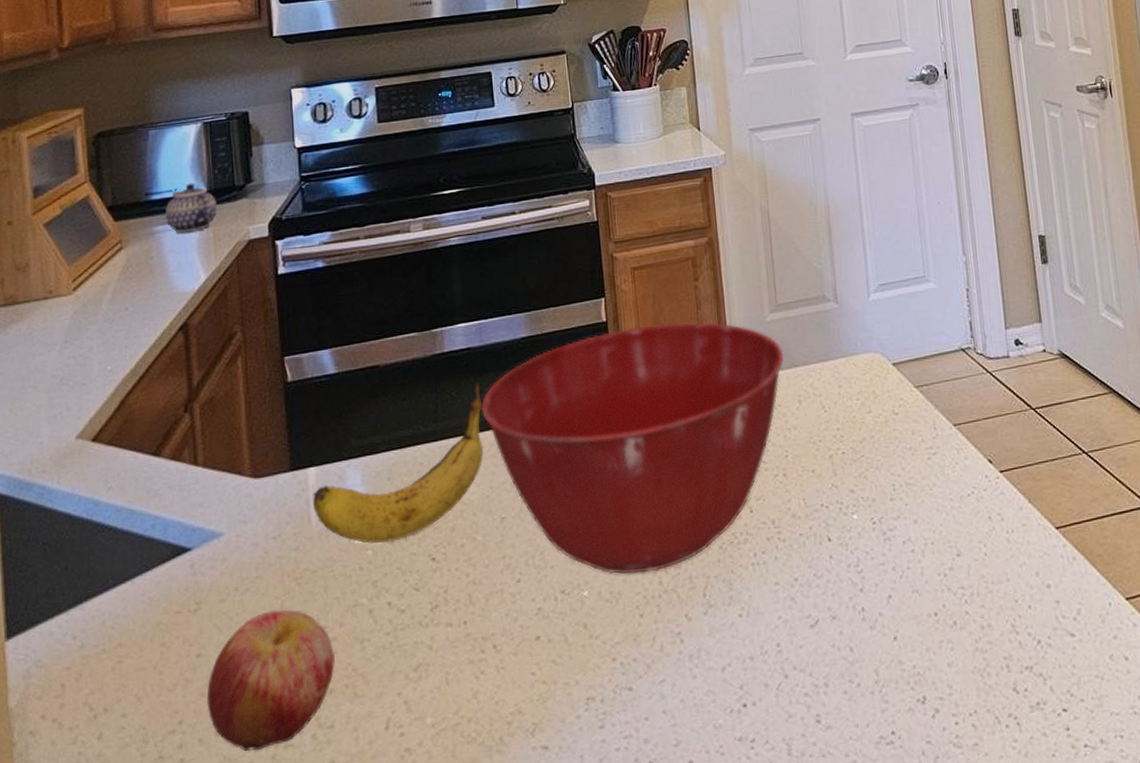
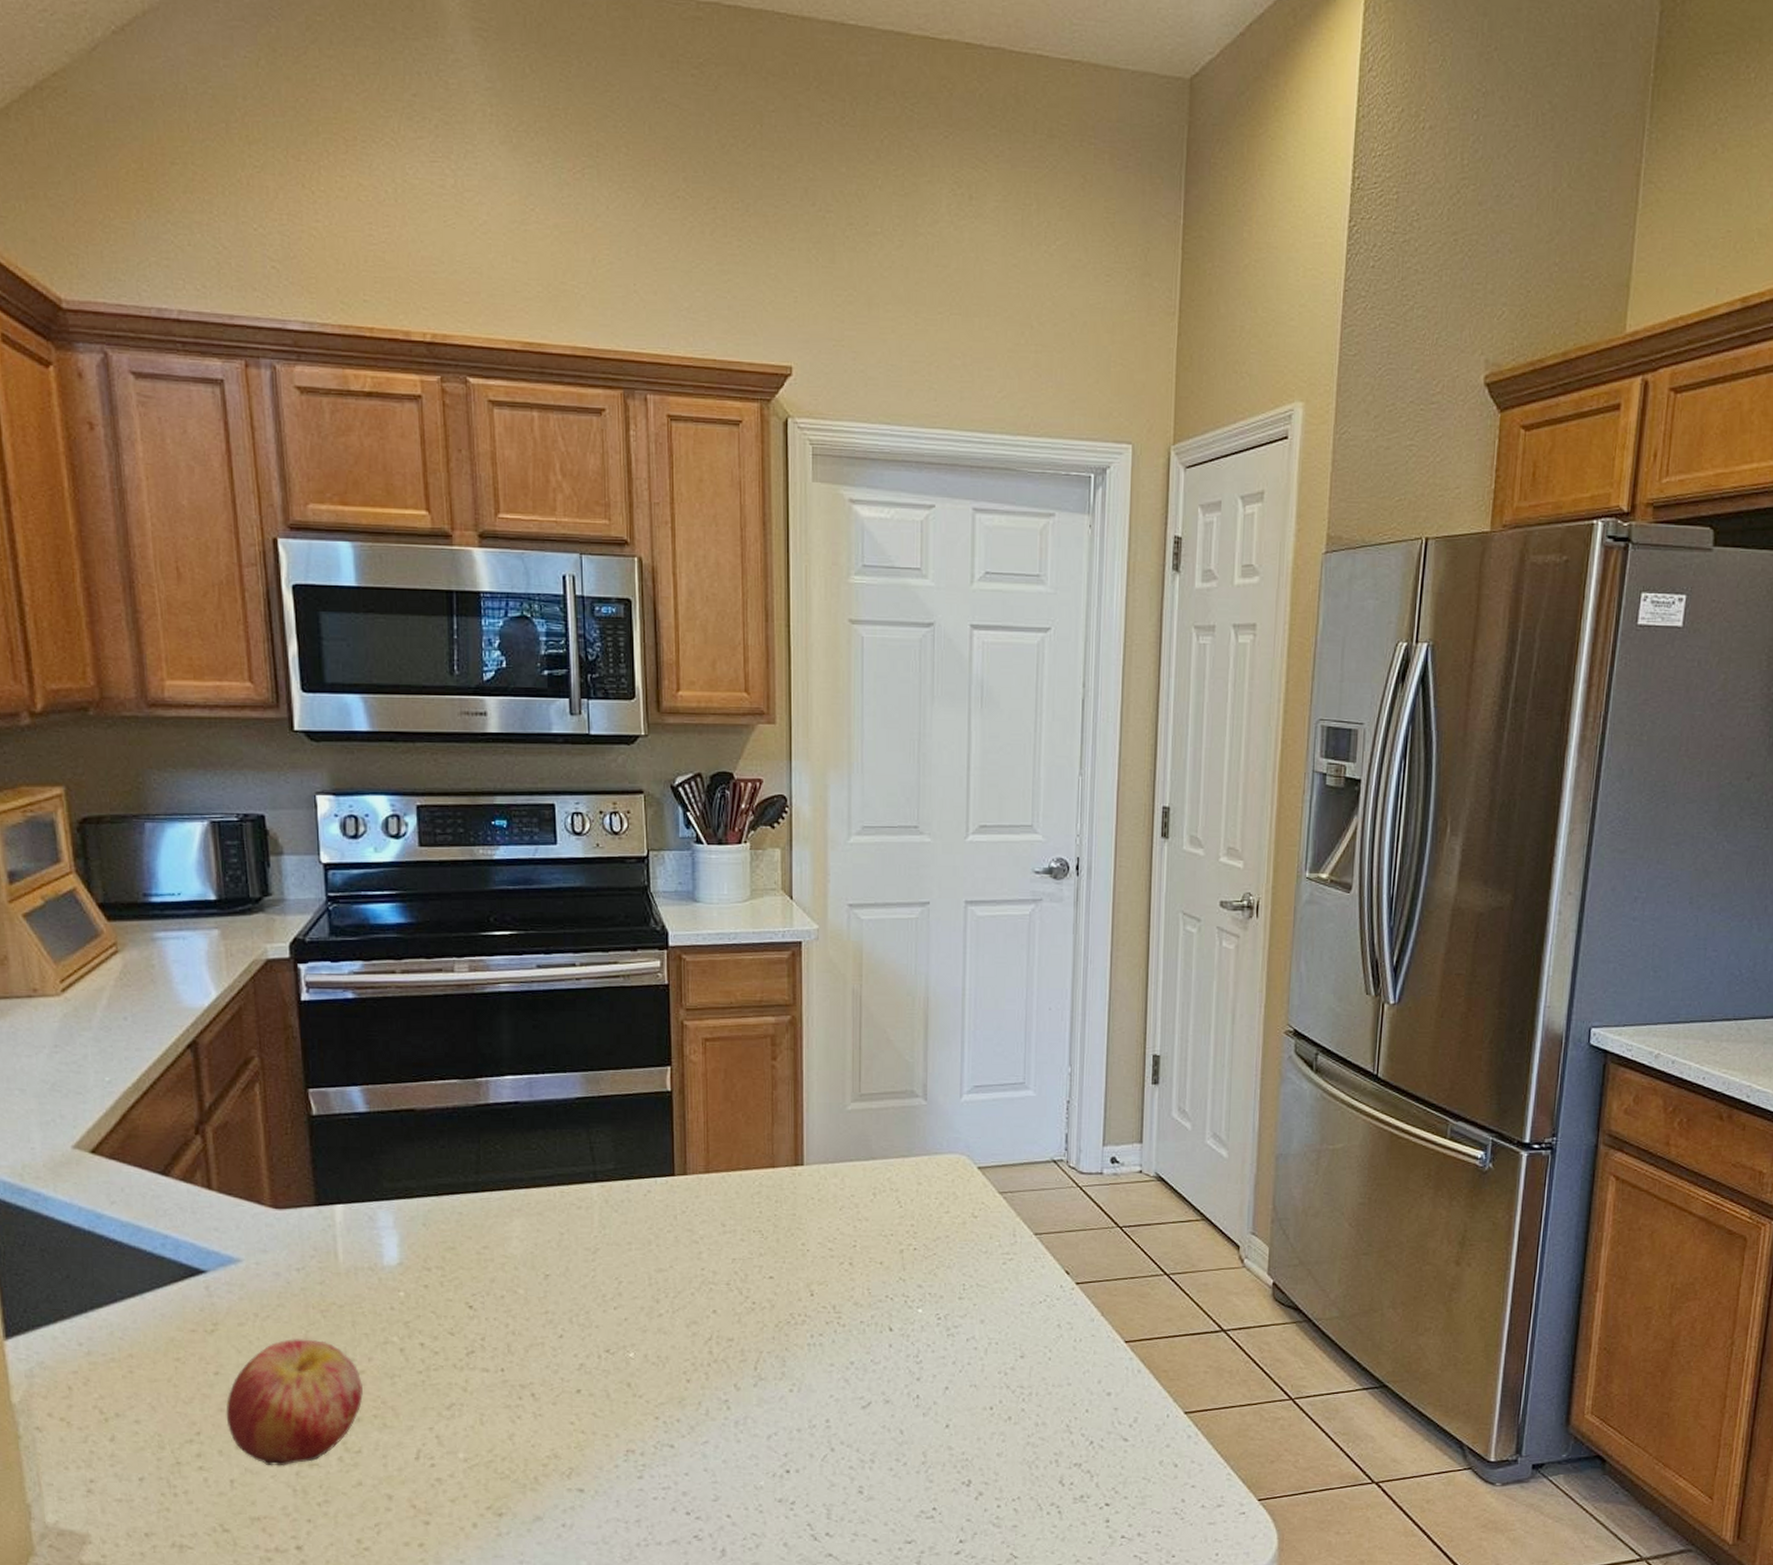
teapot: present [166,183,218,234] -> none [168,888,230,943]
banana: present [313,381,484,544] -> none [340,1137,530,1287]
mixing bowl: present [481,321,784,575] -> none [528,1100,863,1342]

